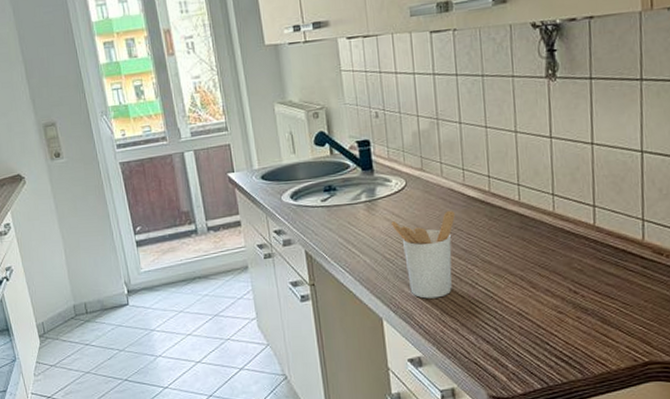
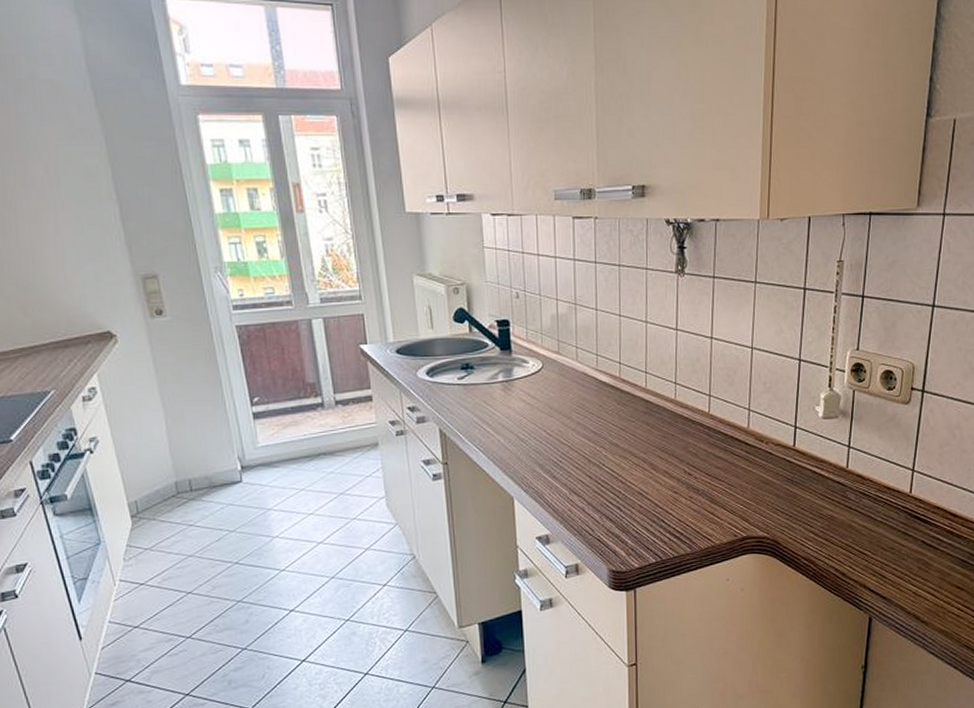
utensil holder: present [391,211,455,299] -> none [527,394,587,479]

